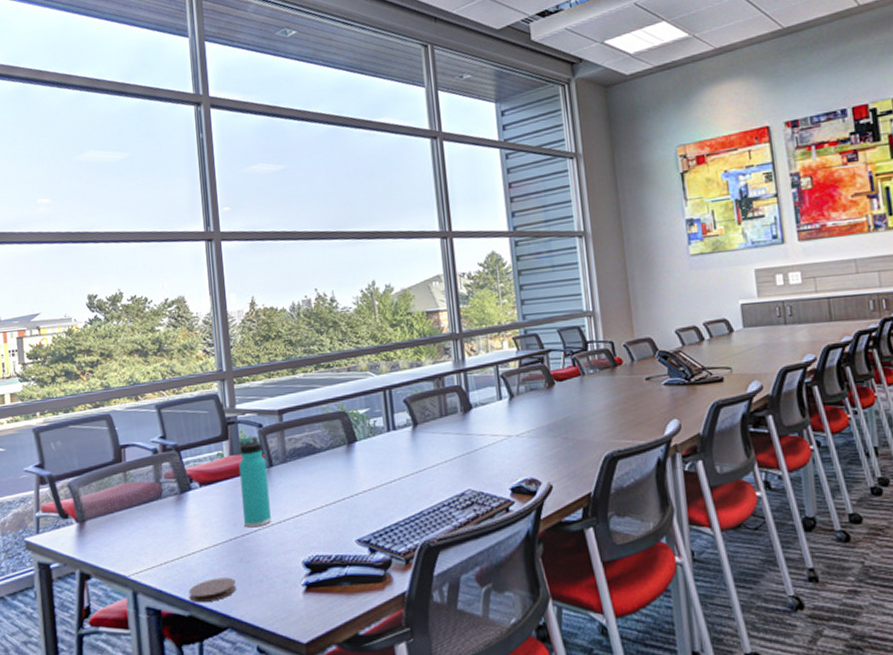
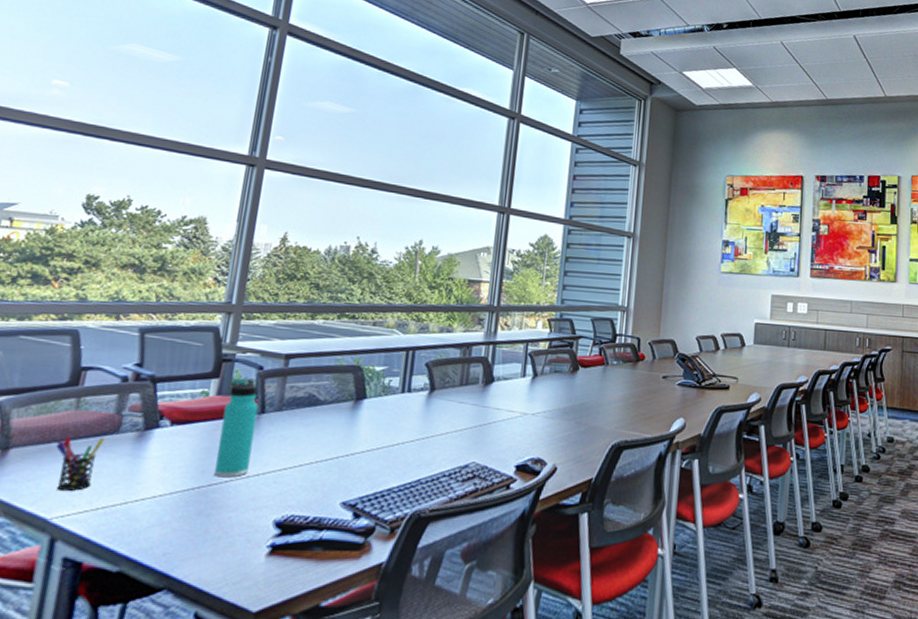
pen holder: none [118,503,153,553] -> present [56,436,105,492]
coaster: present [188,577,236,603] -> none [123,530,187,558]

